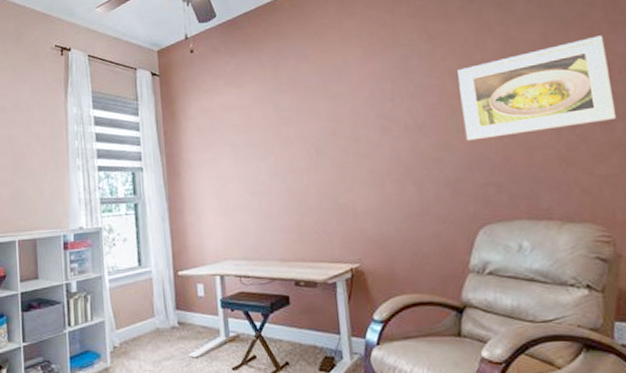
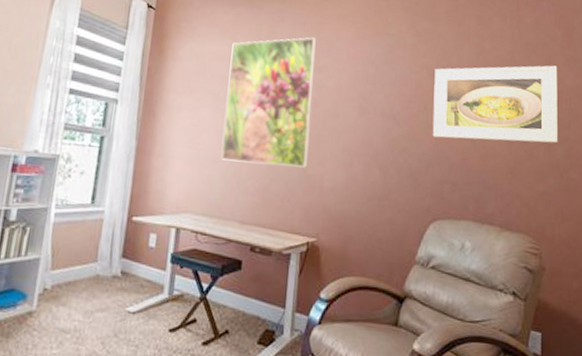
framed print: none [239,66,337,205] -> present [221,37,316,169]

